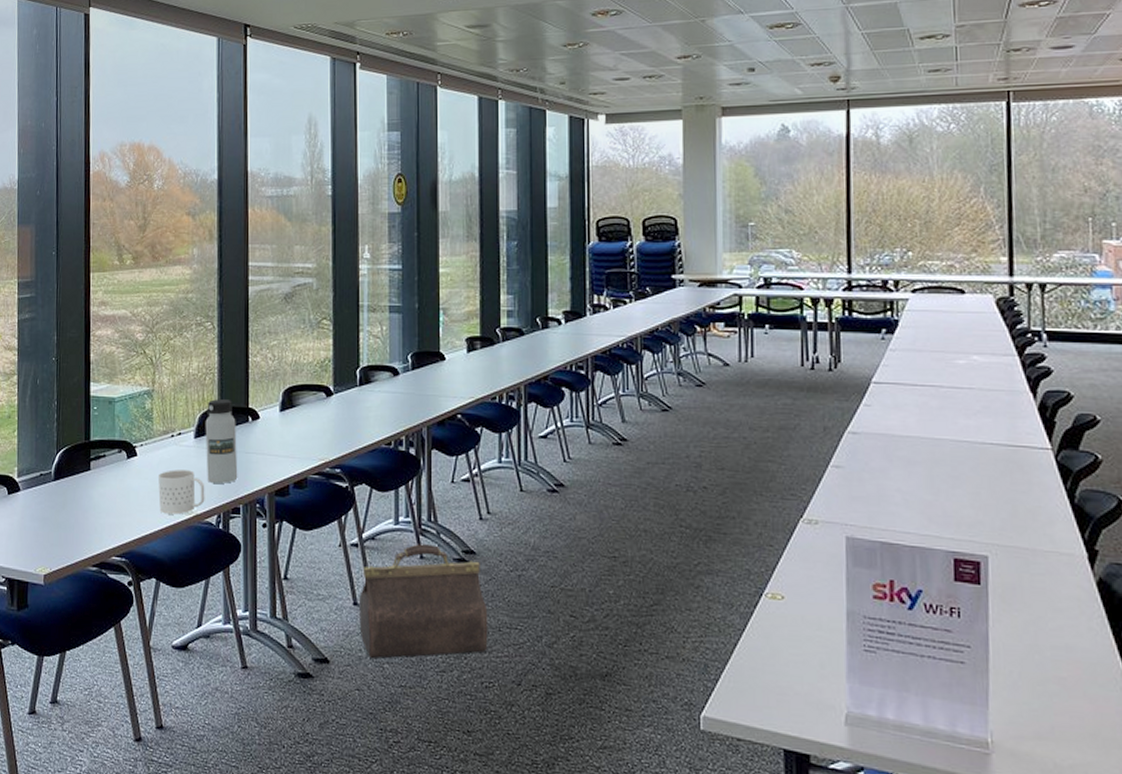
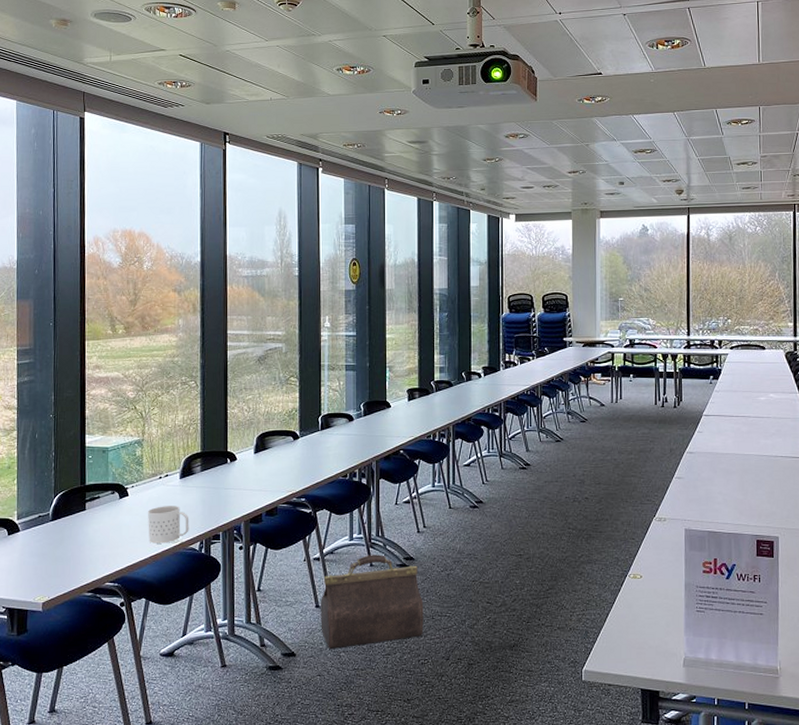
water bottle: present [205,399,238,484] -> none [189,445,218,515]

